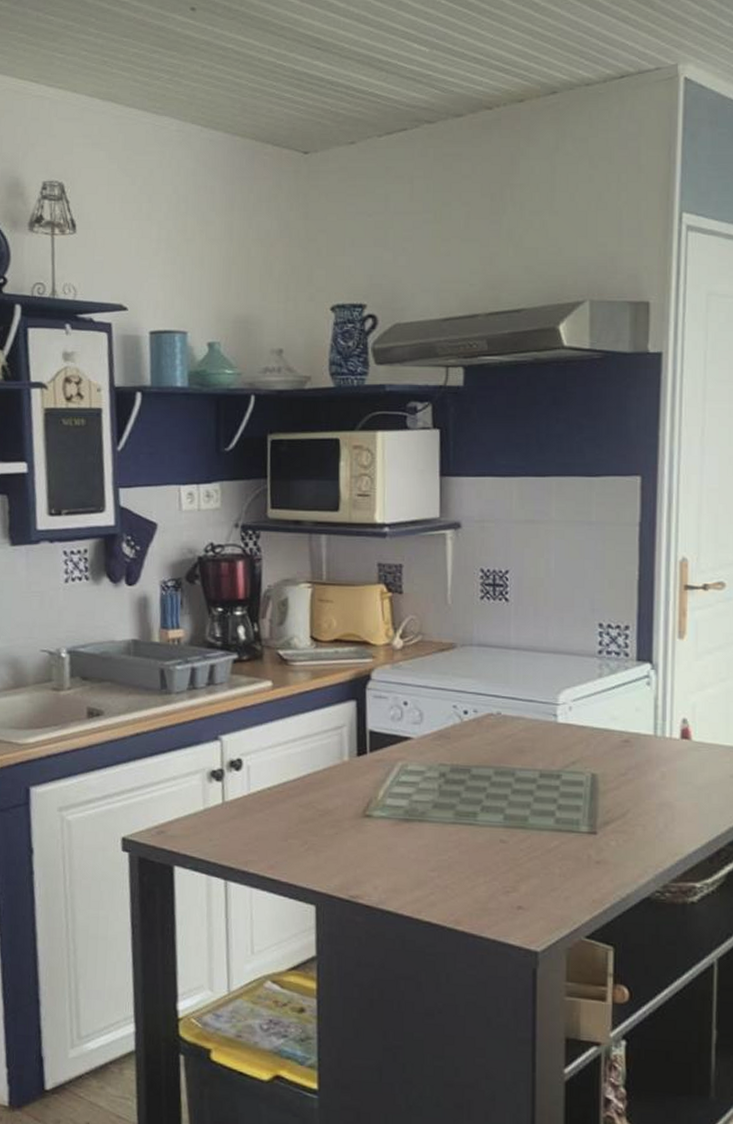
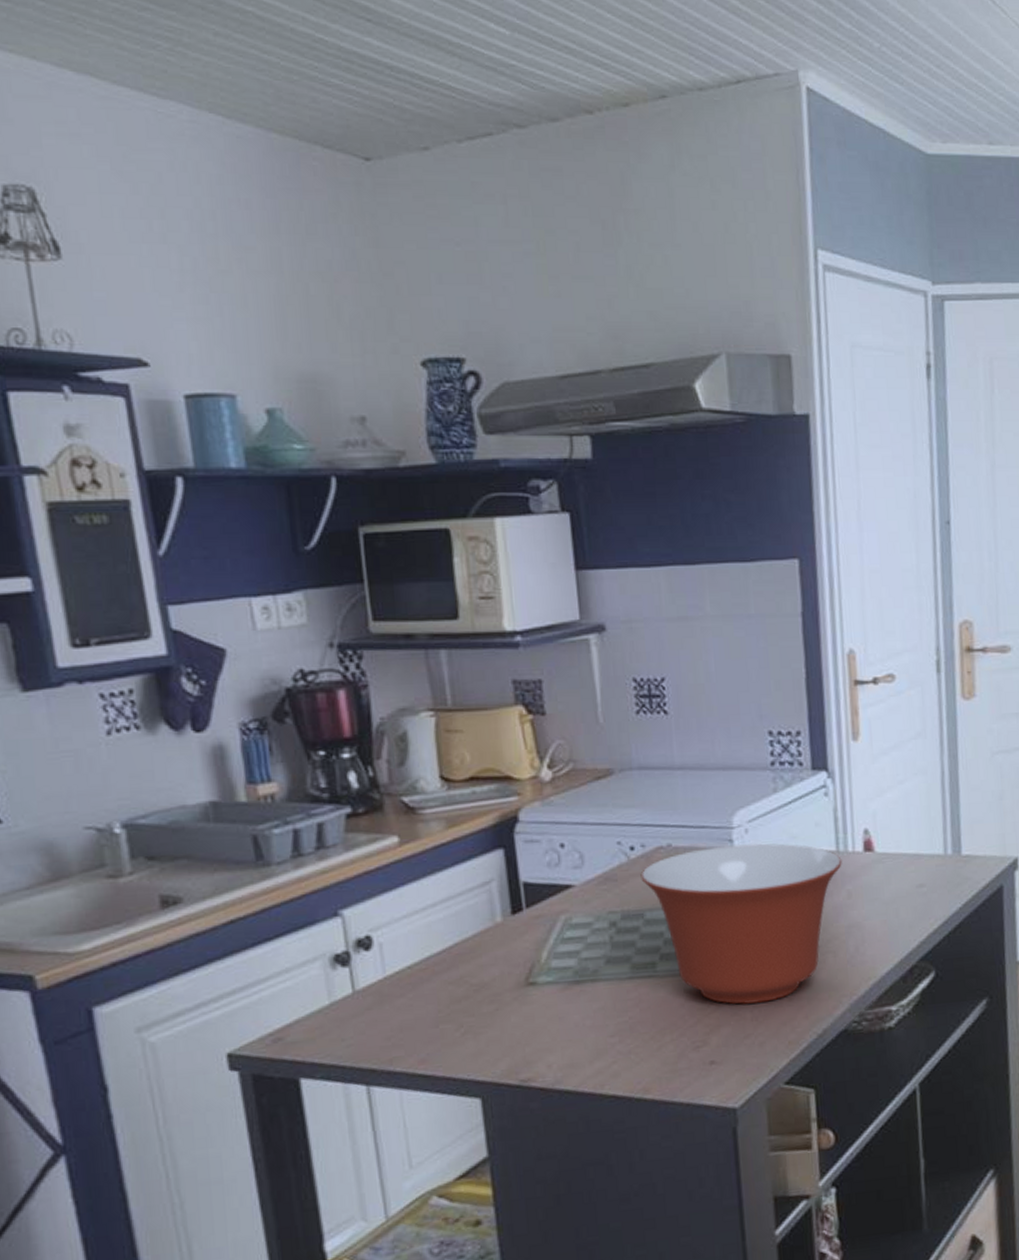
mixing bowl: none [471,719,659,862] -> present [640,843,842,1004]

